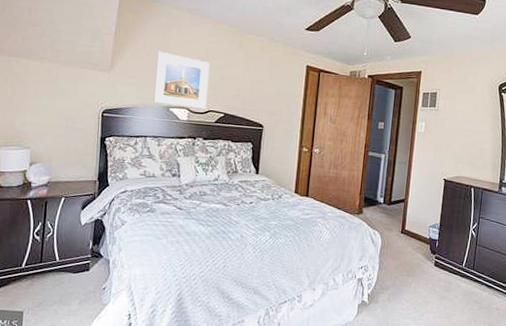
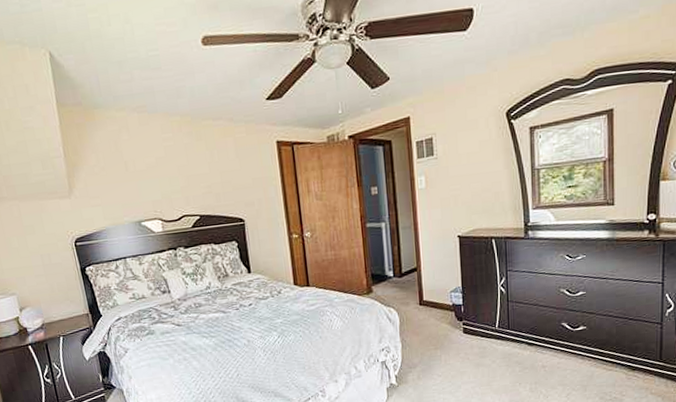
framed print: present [153,50,210,109] -> none [113,162,179,220]

